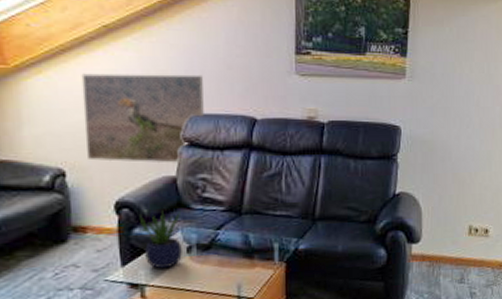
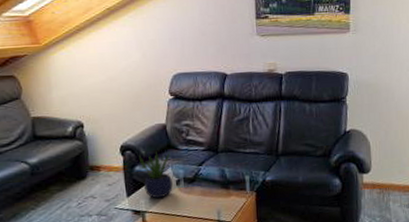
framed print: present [81,73,204,164] -> none [92,41,185,114]

